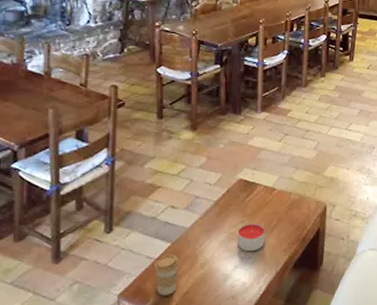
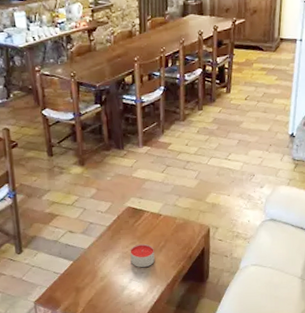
coffee cup: present [154,254,179,296] -> none [61,270,82,303]

